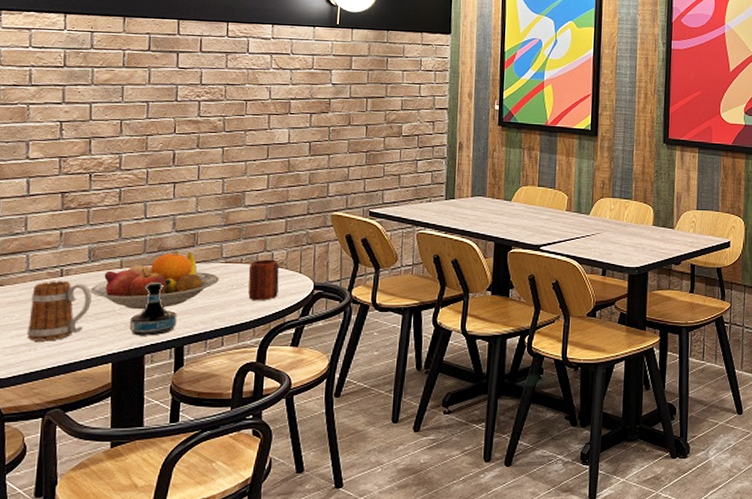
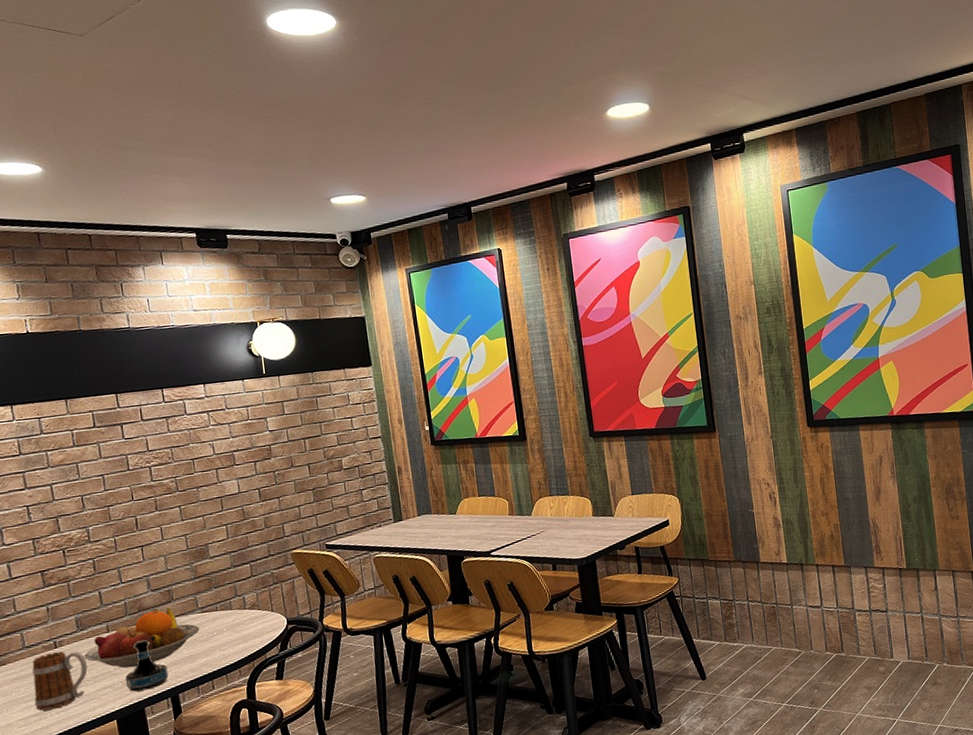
mug: present [248,259,280,300] -> none [224,602,256,643]

